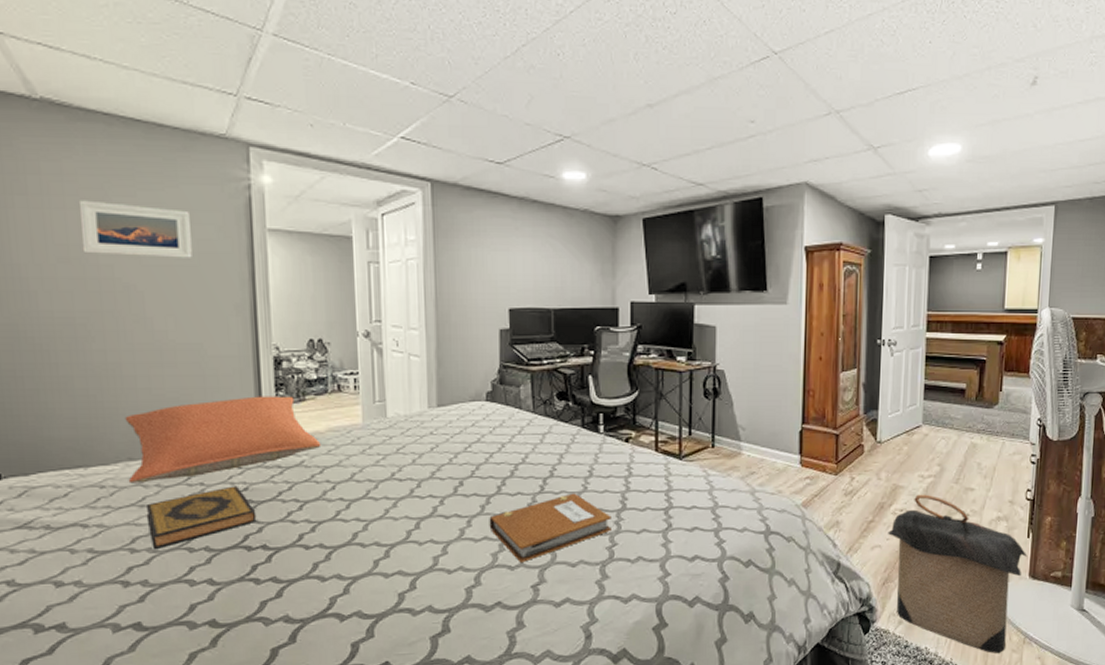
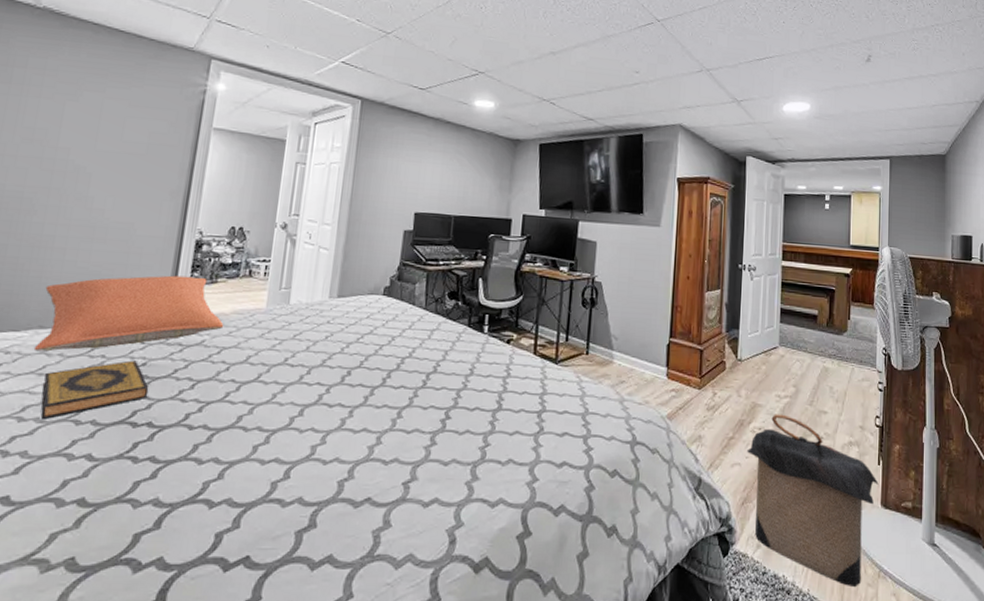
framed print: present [78,200,192,258] -> none [46,91,148,148]
notebook: present [489,493,611,564] -> none [369,390,487,459]

